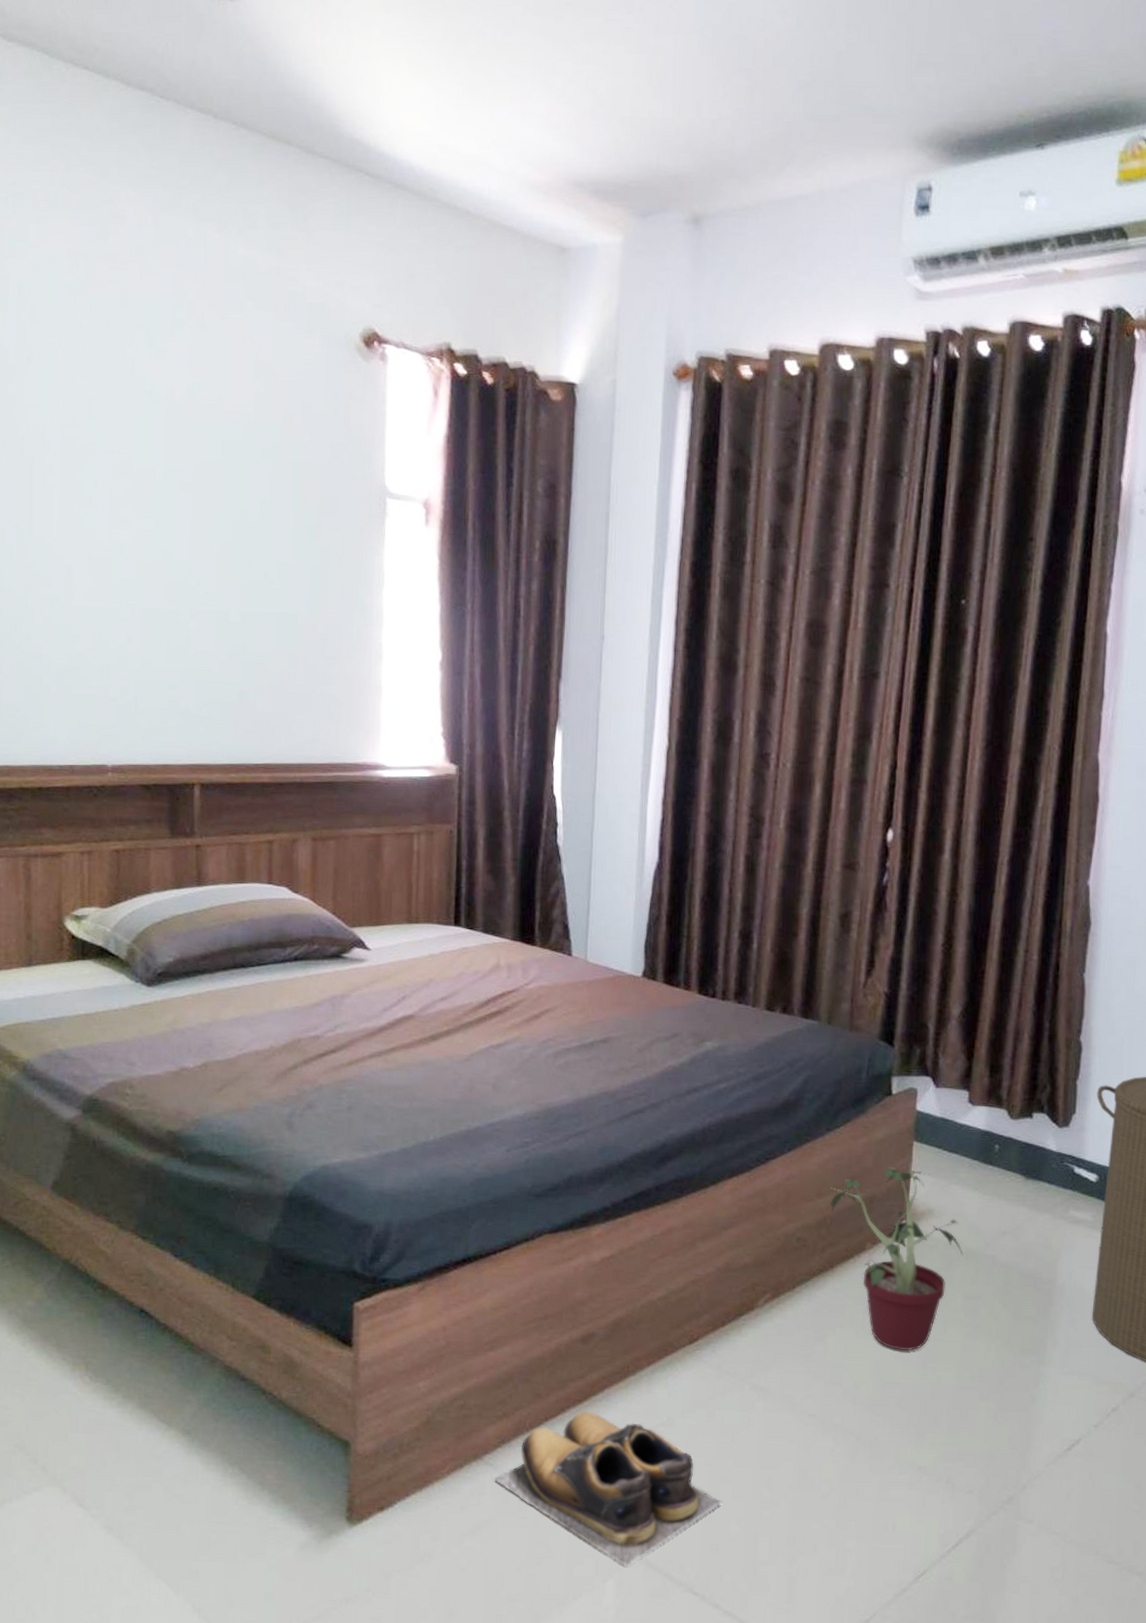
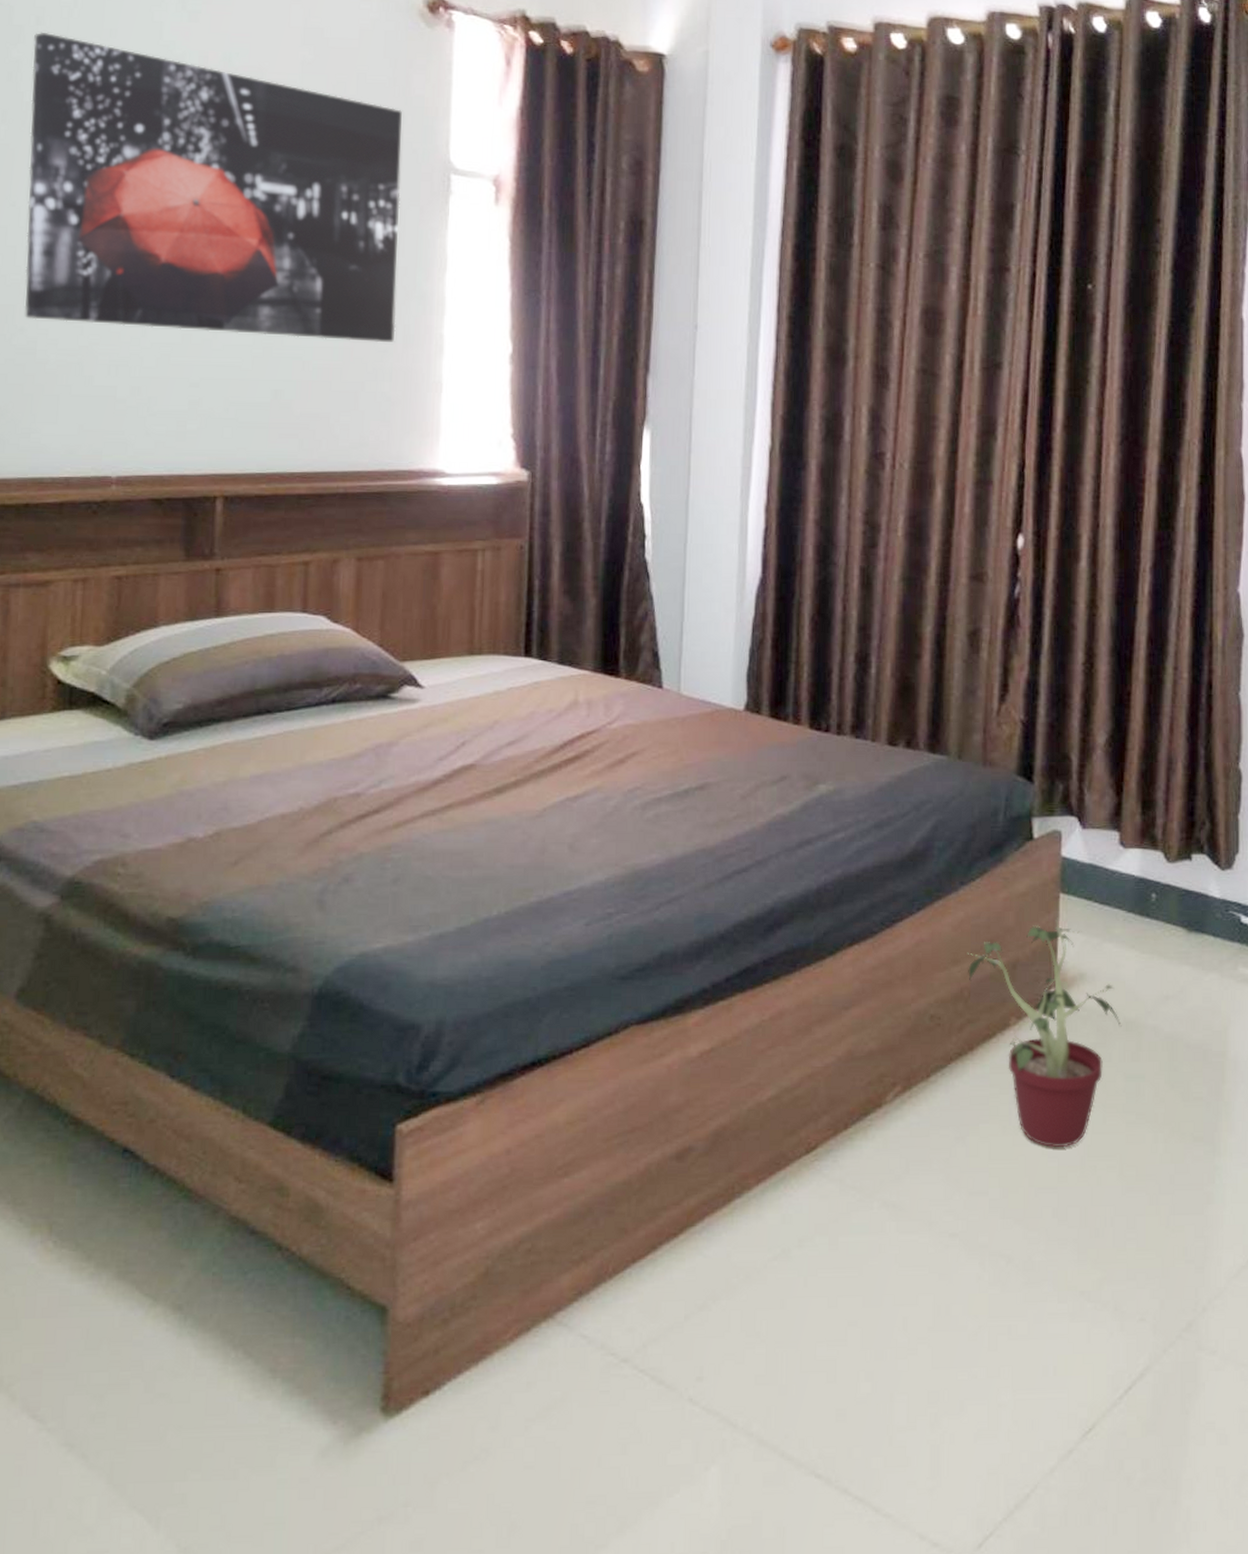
wall art: none [25,370,343,650] -> present [24,32,402,342]
shoes: present [494,1412,722,1566] -> none [568,1248,849,1446]

